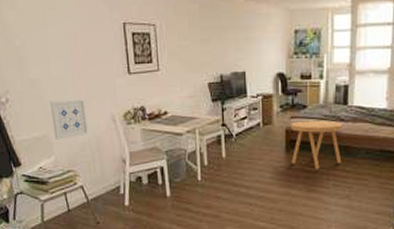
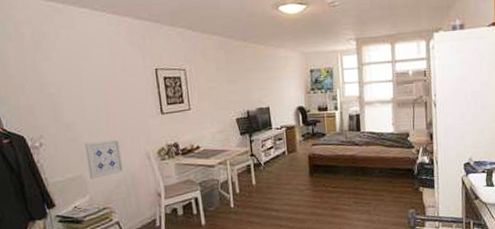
side table: present [289,120,342,169] -> none [311,145,360,189]

